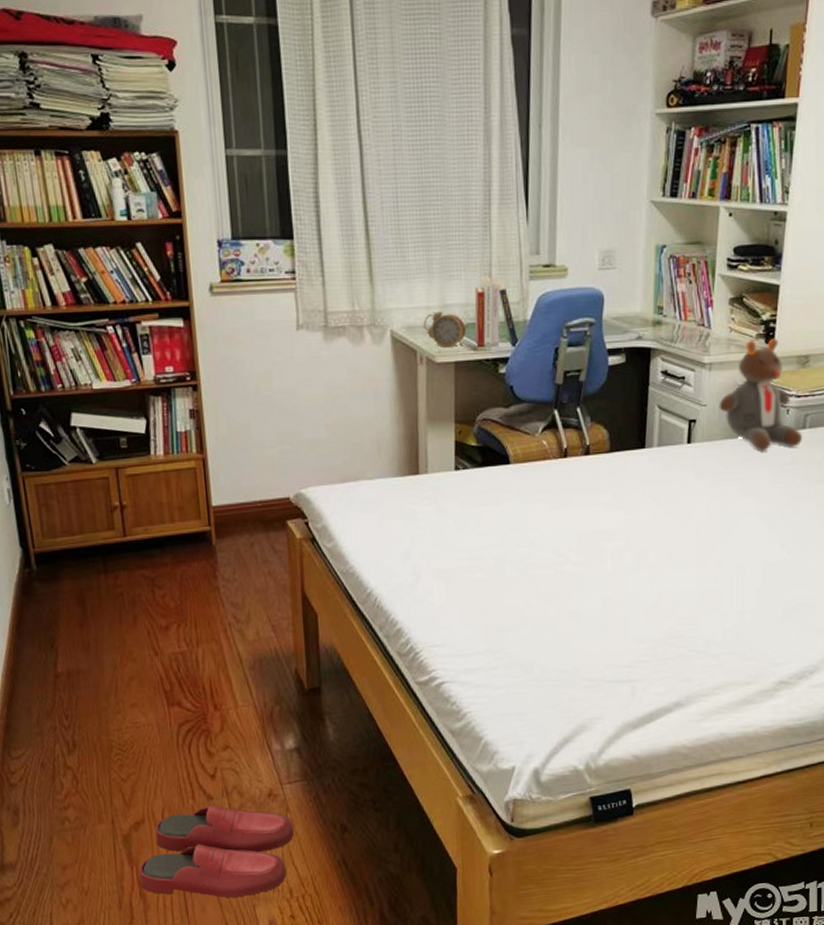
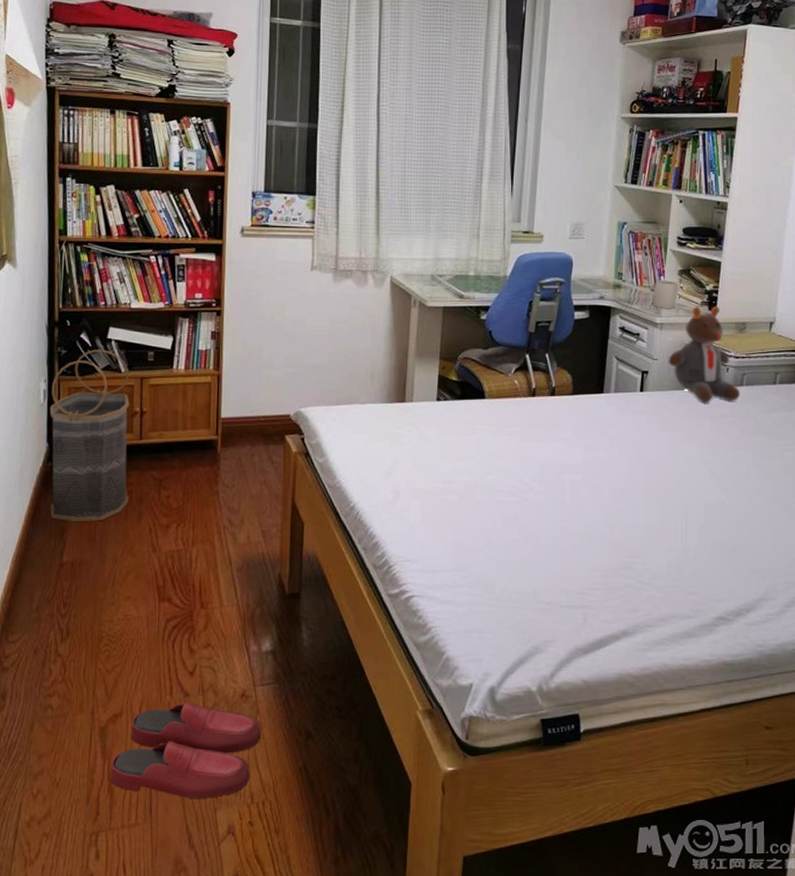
basket: none [15,439,120,631] -> present [50,349,130,523]
alarm clock: present [423,311,468,347] -> none [419,263,456,294]
books: present [474,275,519,348] -> none [461,236,499,299]
mug: none [699,311,729,346] -> present [653,280,678,309]

